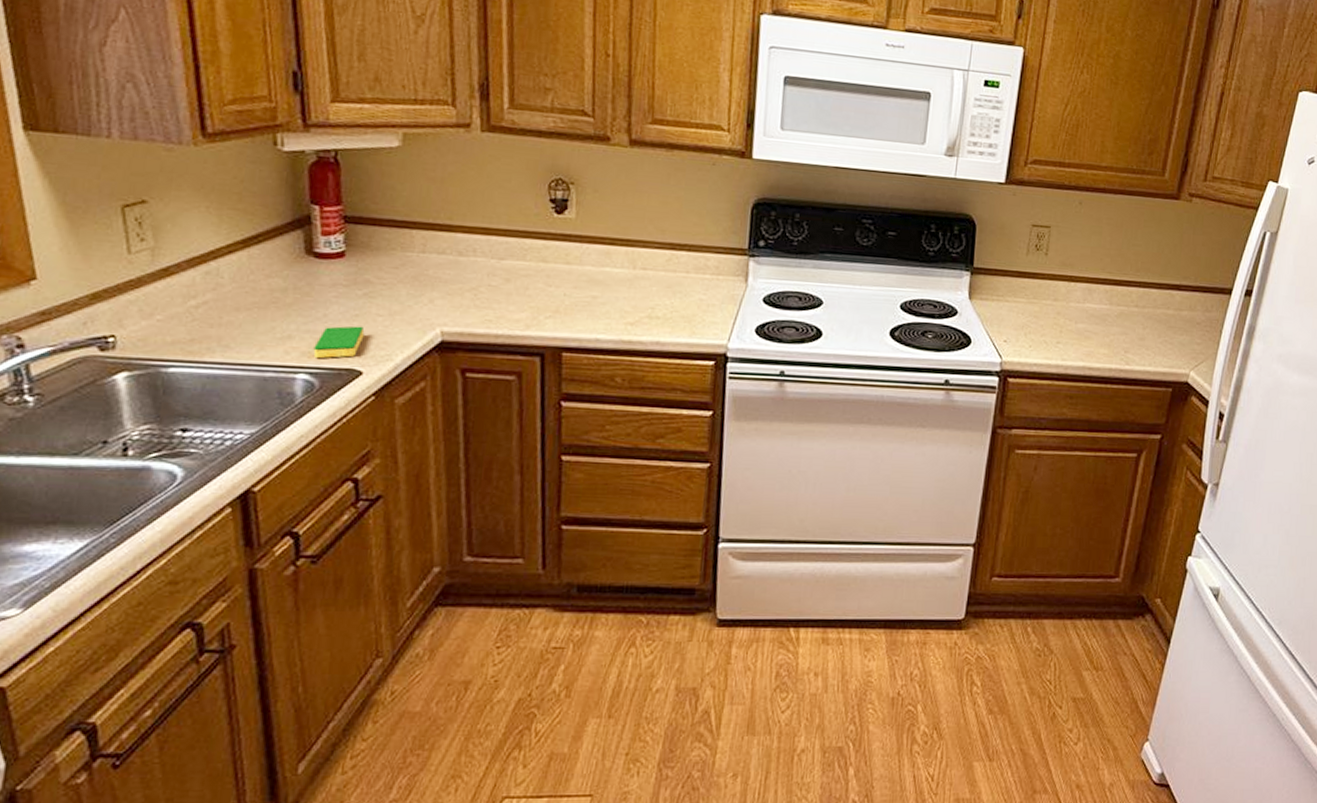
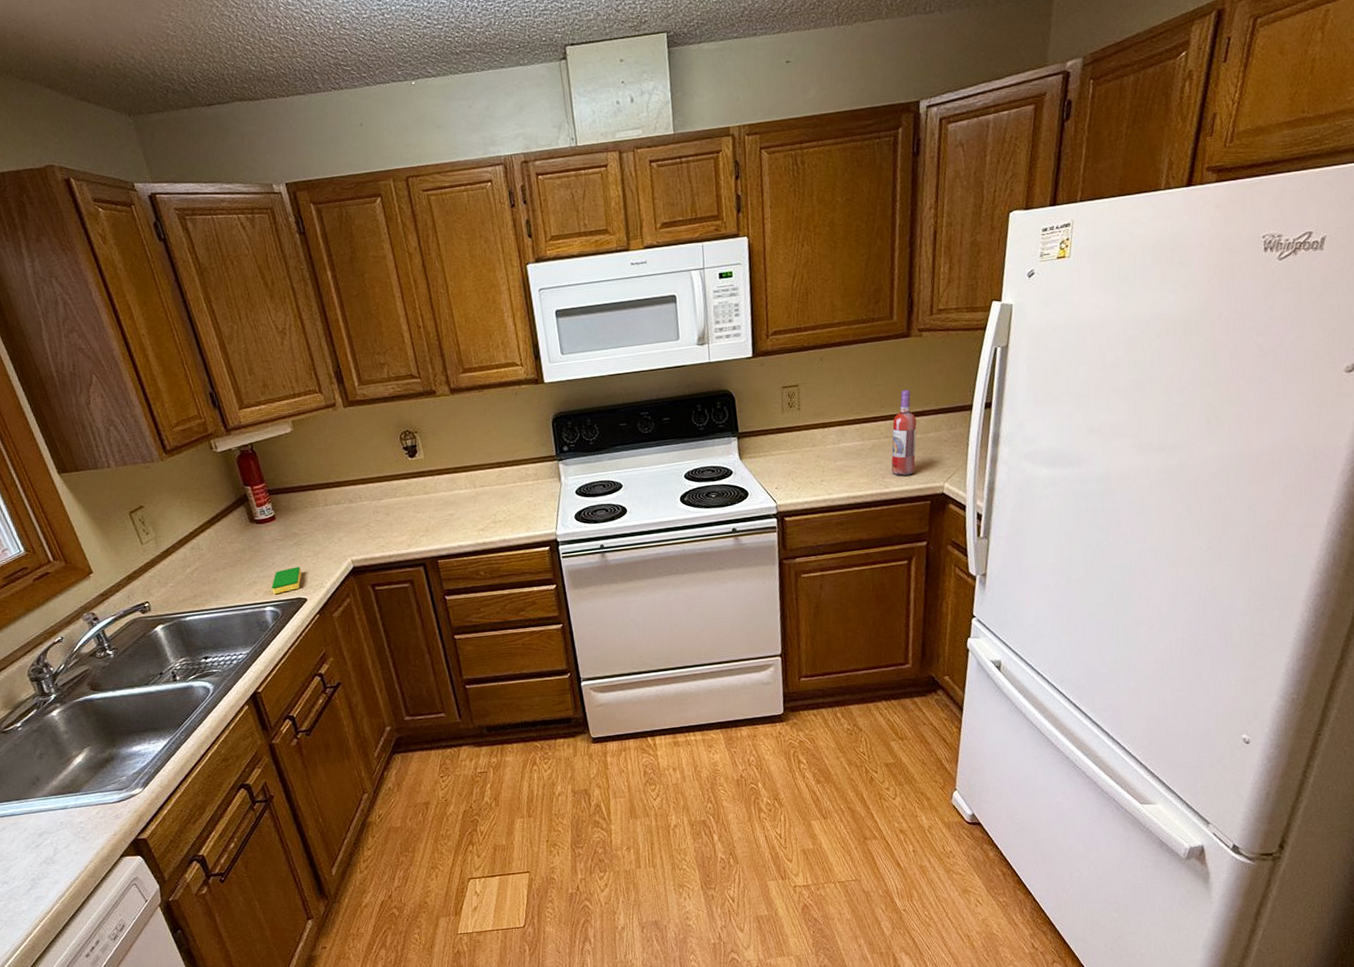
wine bottle: none [1136,257,1171,355] -> present [891,389,917,476]

